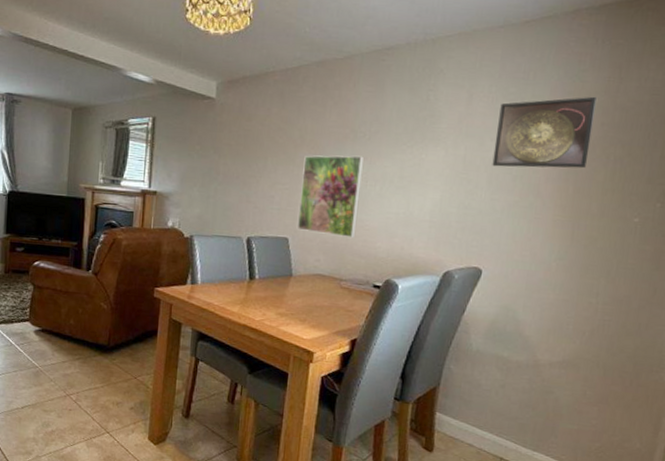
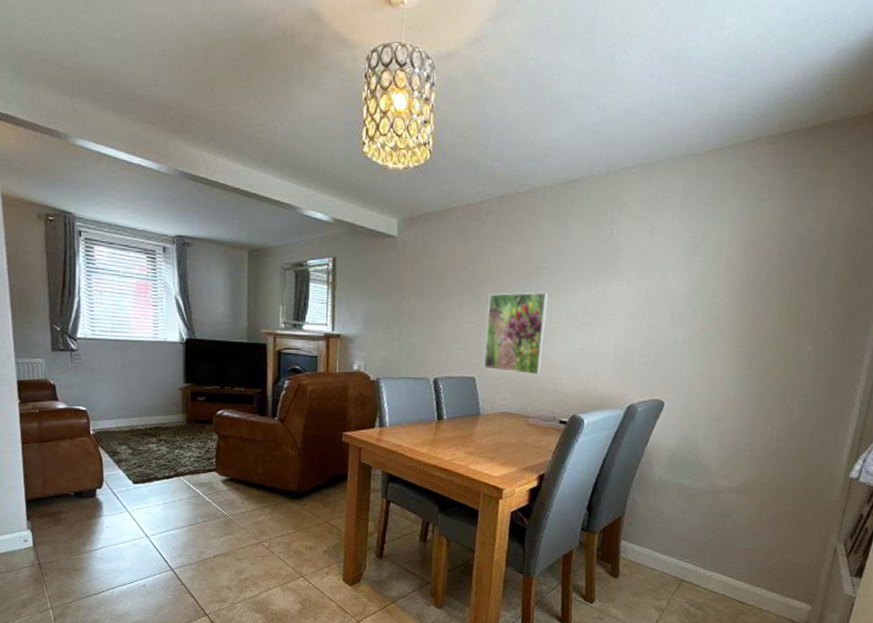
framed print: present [492,96,597,169] -> none [674,226,775,300]

